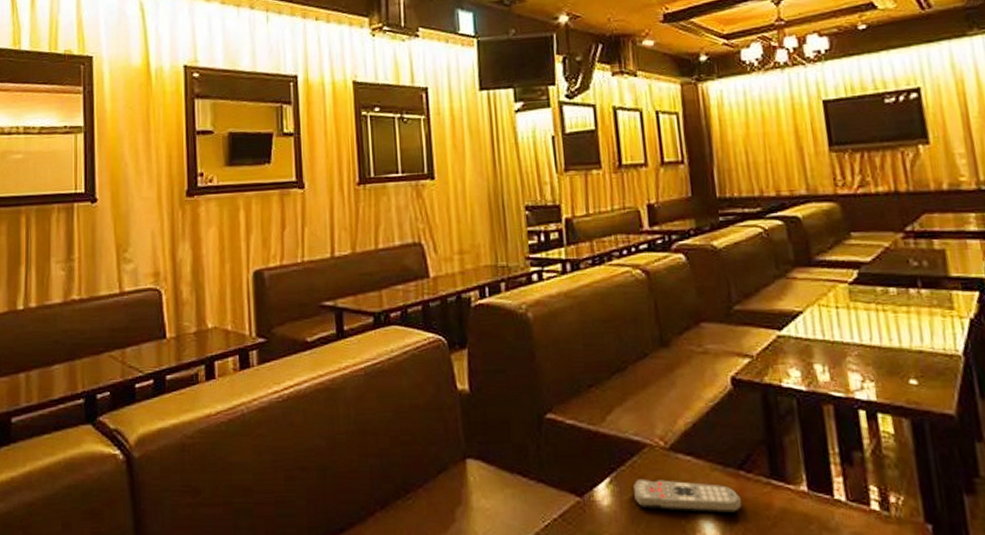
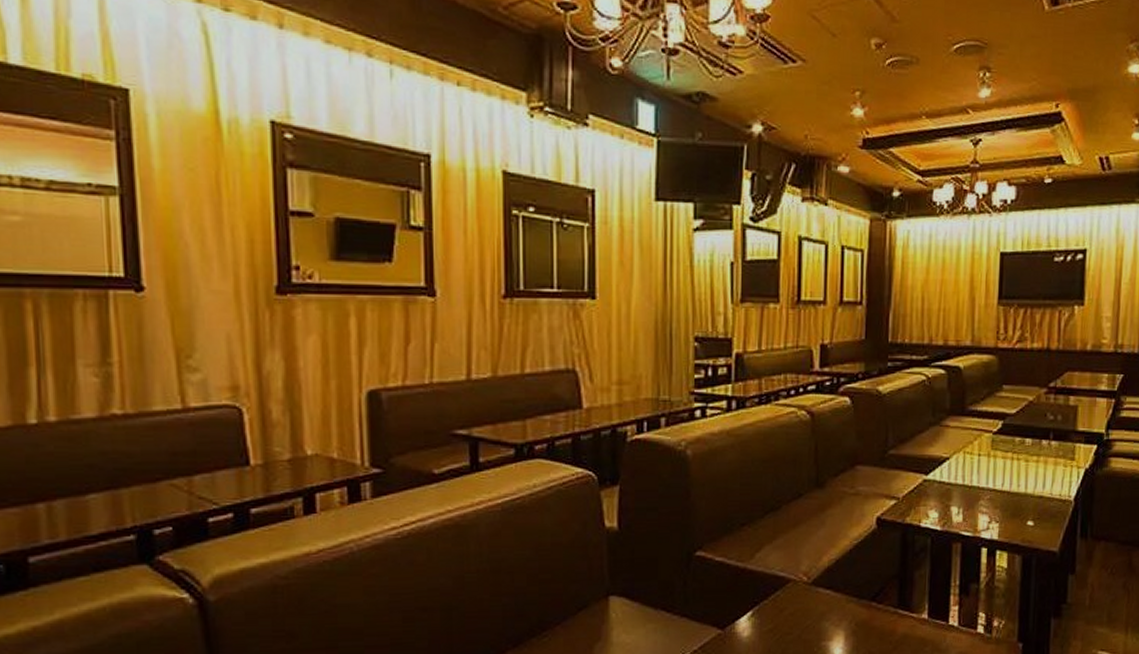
remote control: present [633,478,742,513] -> none [772,611,870,640]

